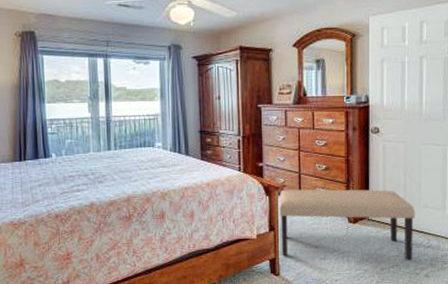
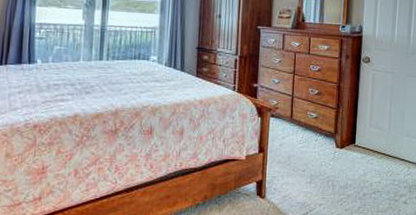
bench: present [279,189,415,260] -> none [269,112,398,187]

